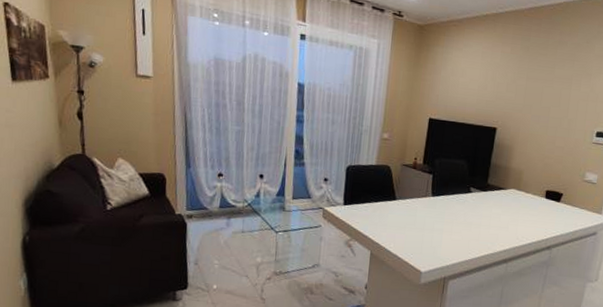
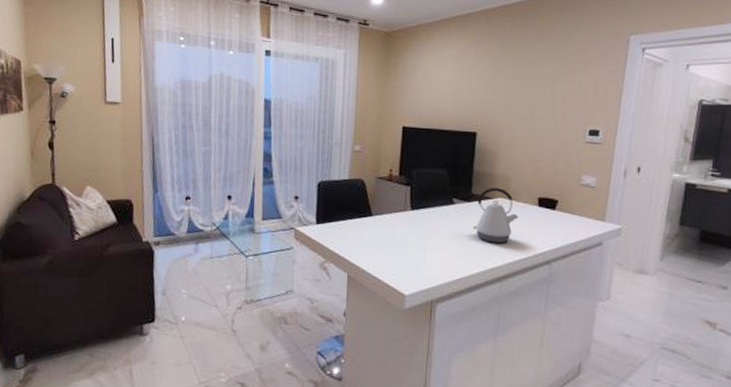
kettle: none [486,179,527,229] -> present [473,188,519,243]

